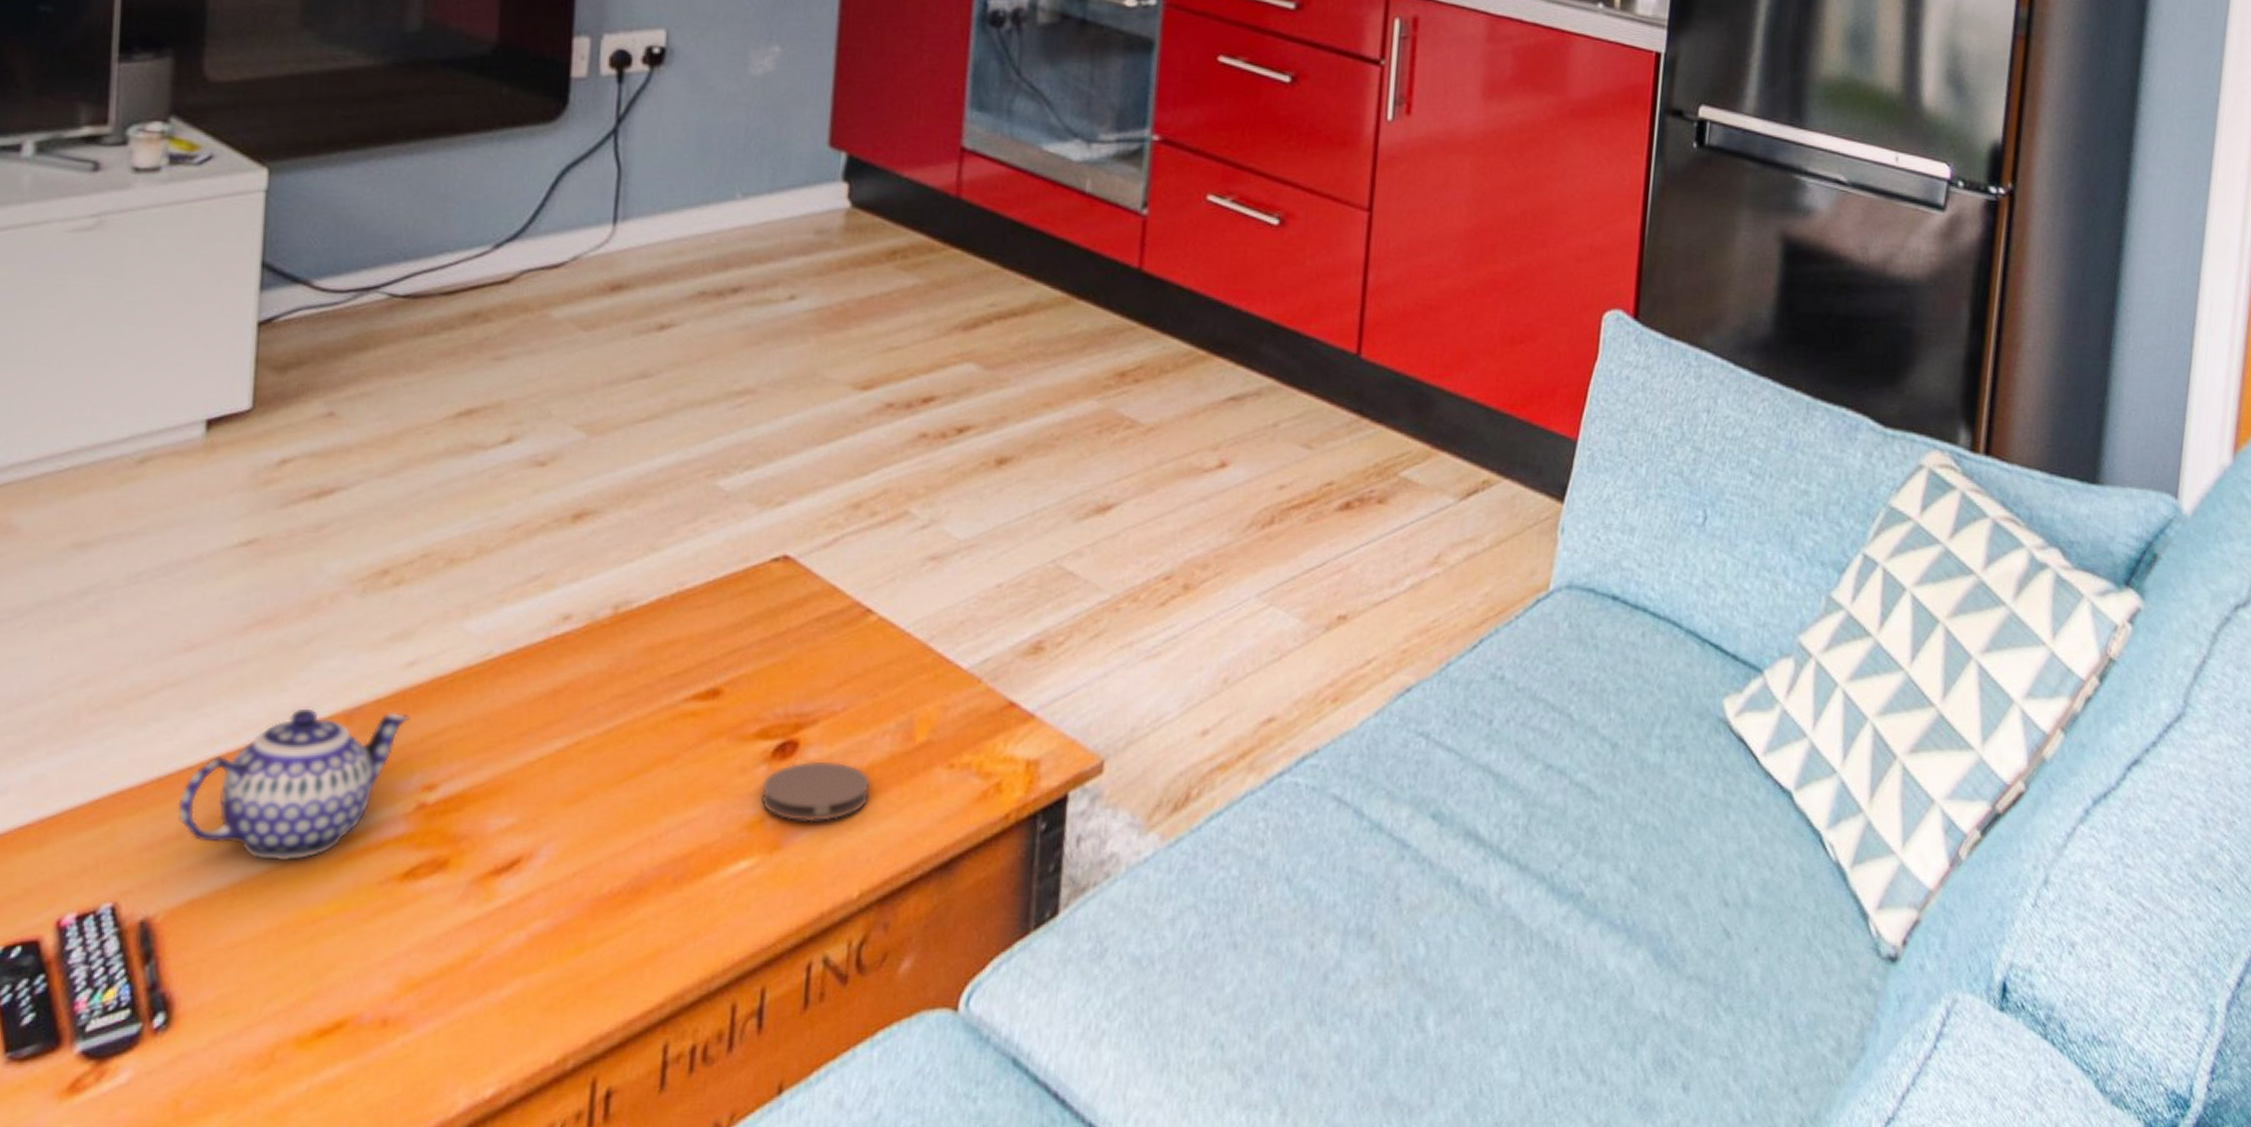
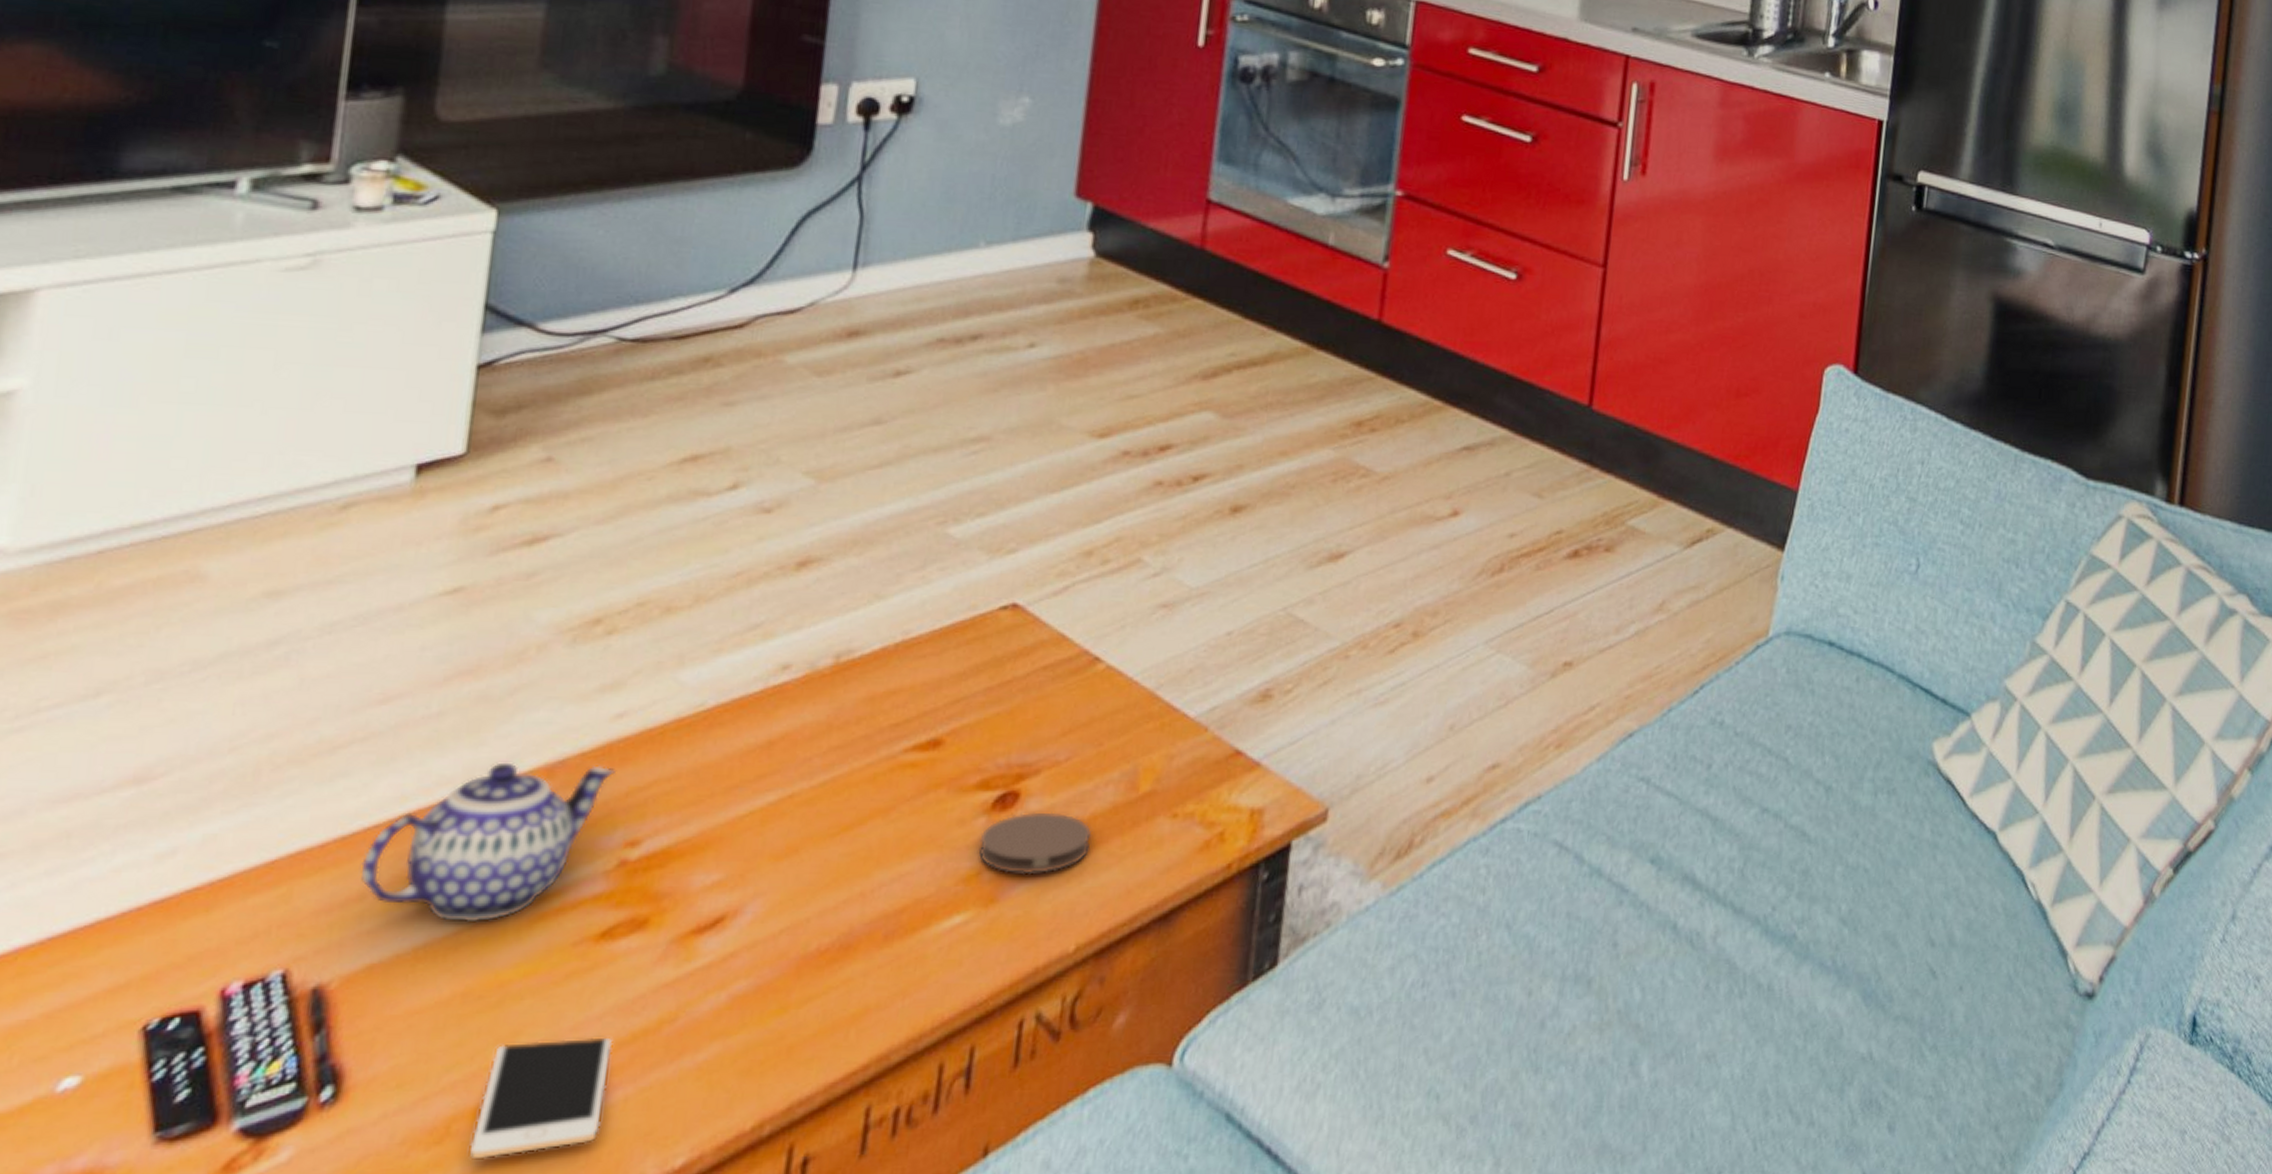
cell phone: none [293,972,422,1085] -> present [469,1037,614,1160]

